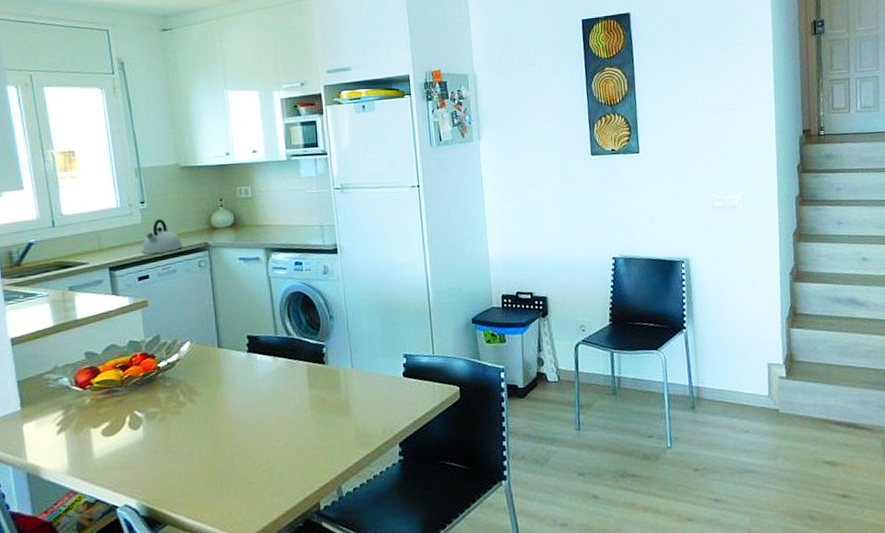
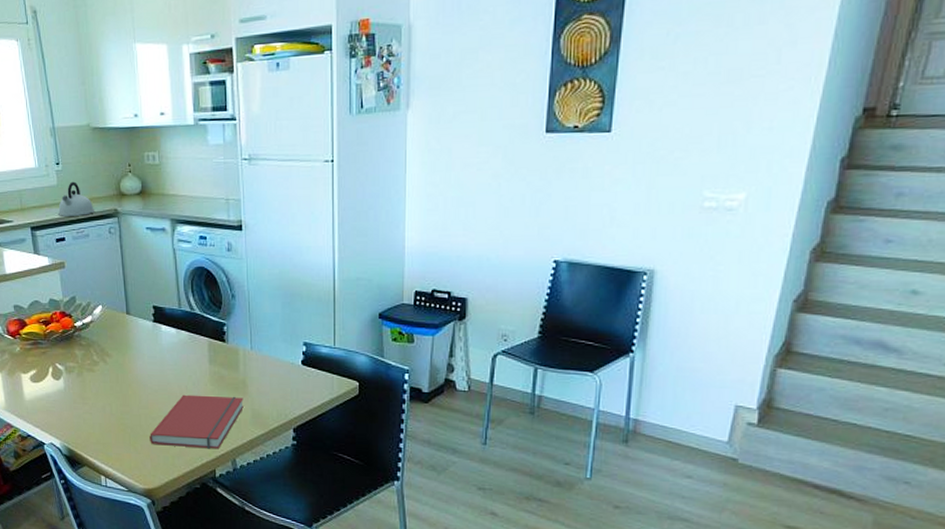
book: none [245,418,347,486] -> present [150,394,244,449]

